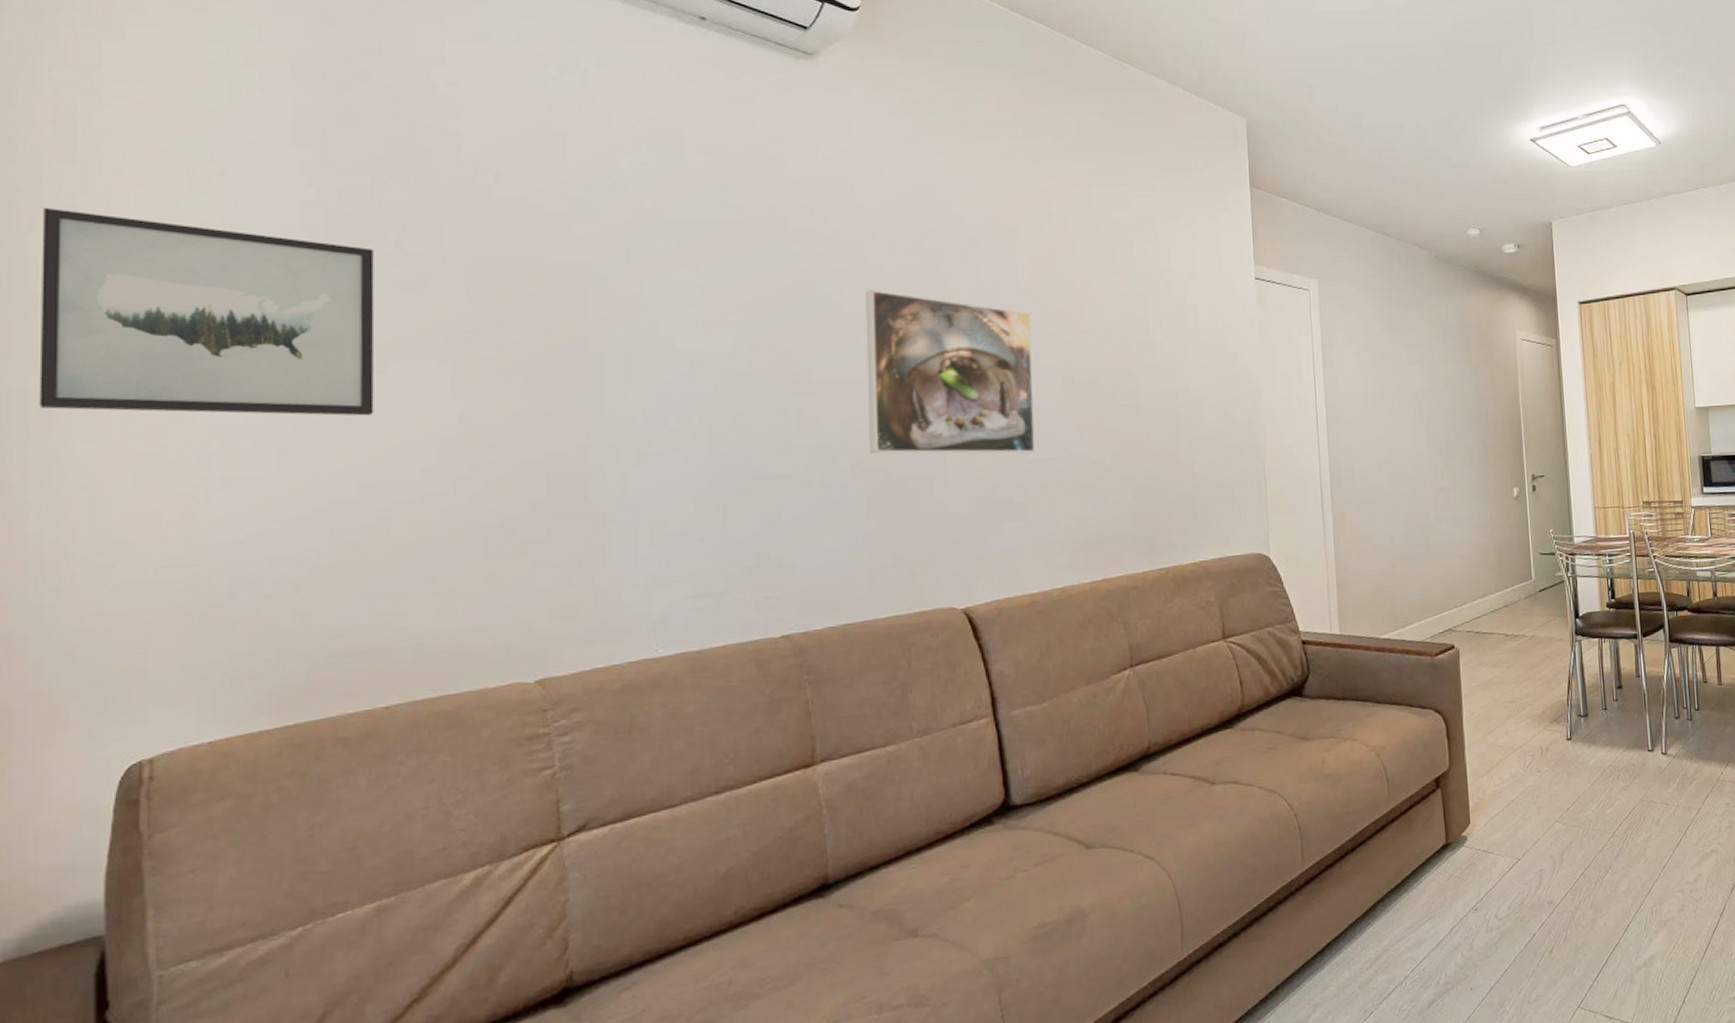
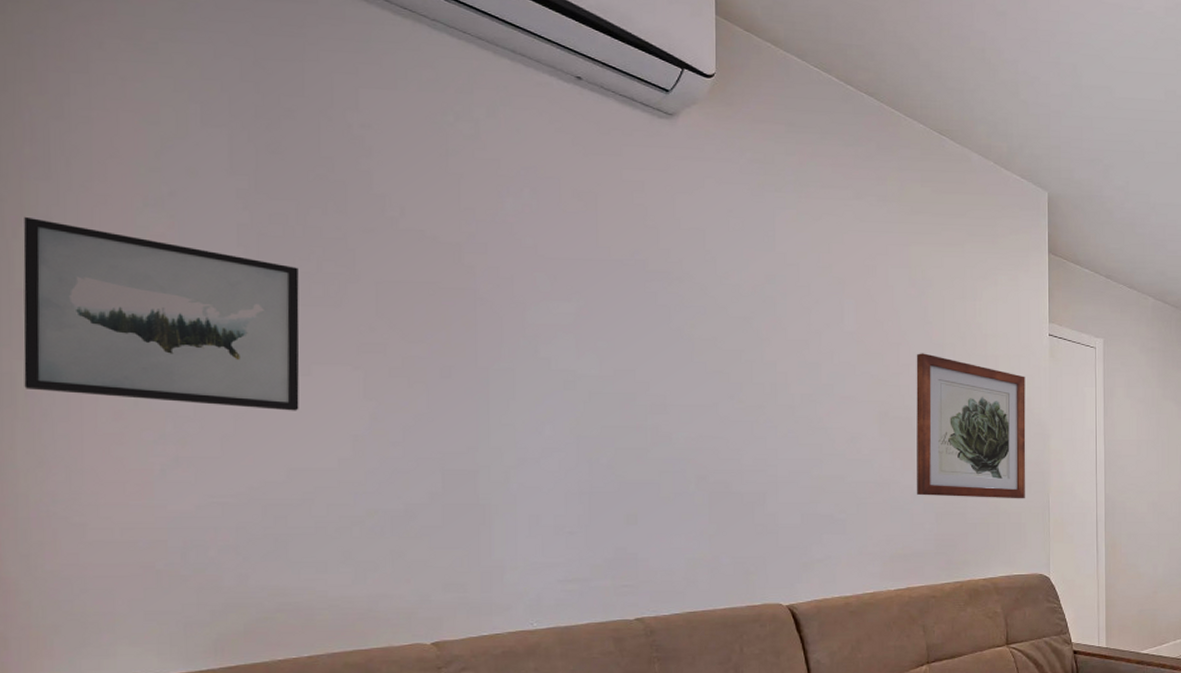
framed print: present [866,289,1036,454] -> none [713,326,854,476]
wall art: none [1103,307,1237,471] -> present [916,353,1026,499]

